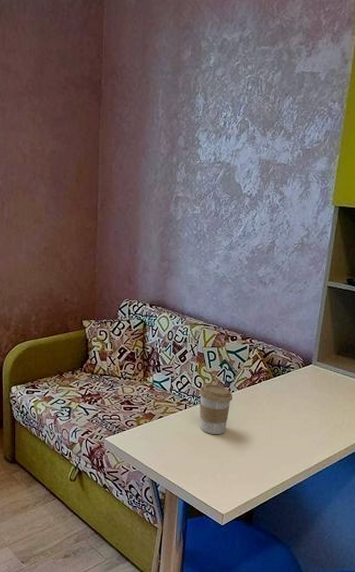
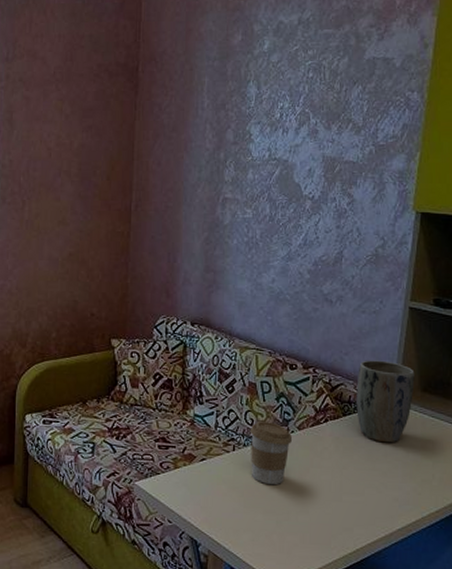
plant pot: none [284,331,331,397] -> present [356,360,415,443]

